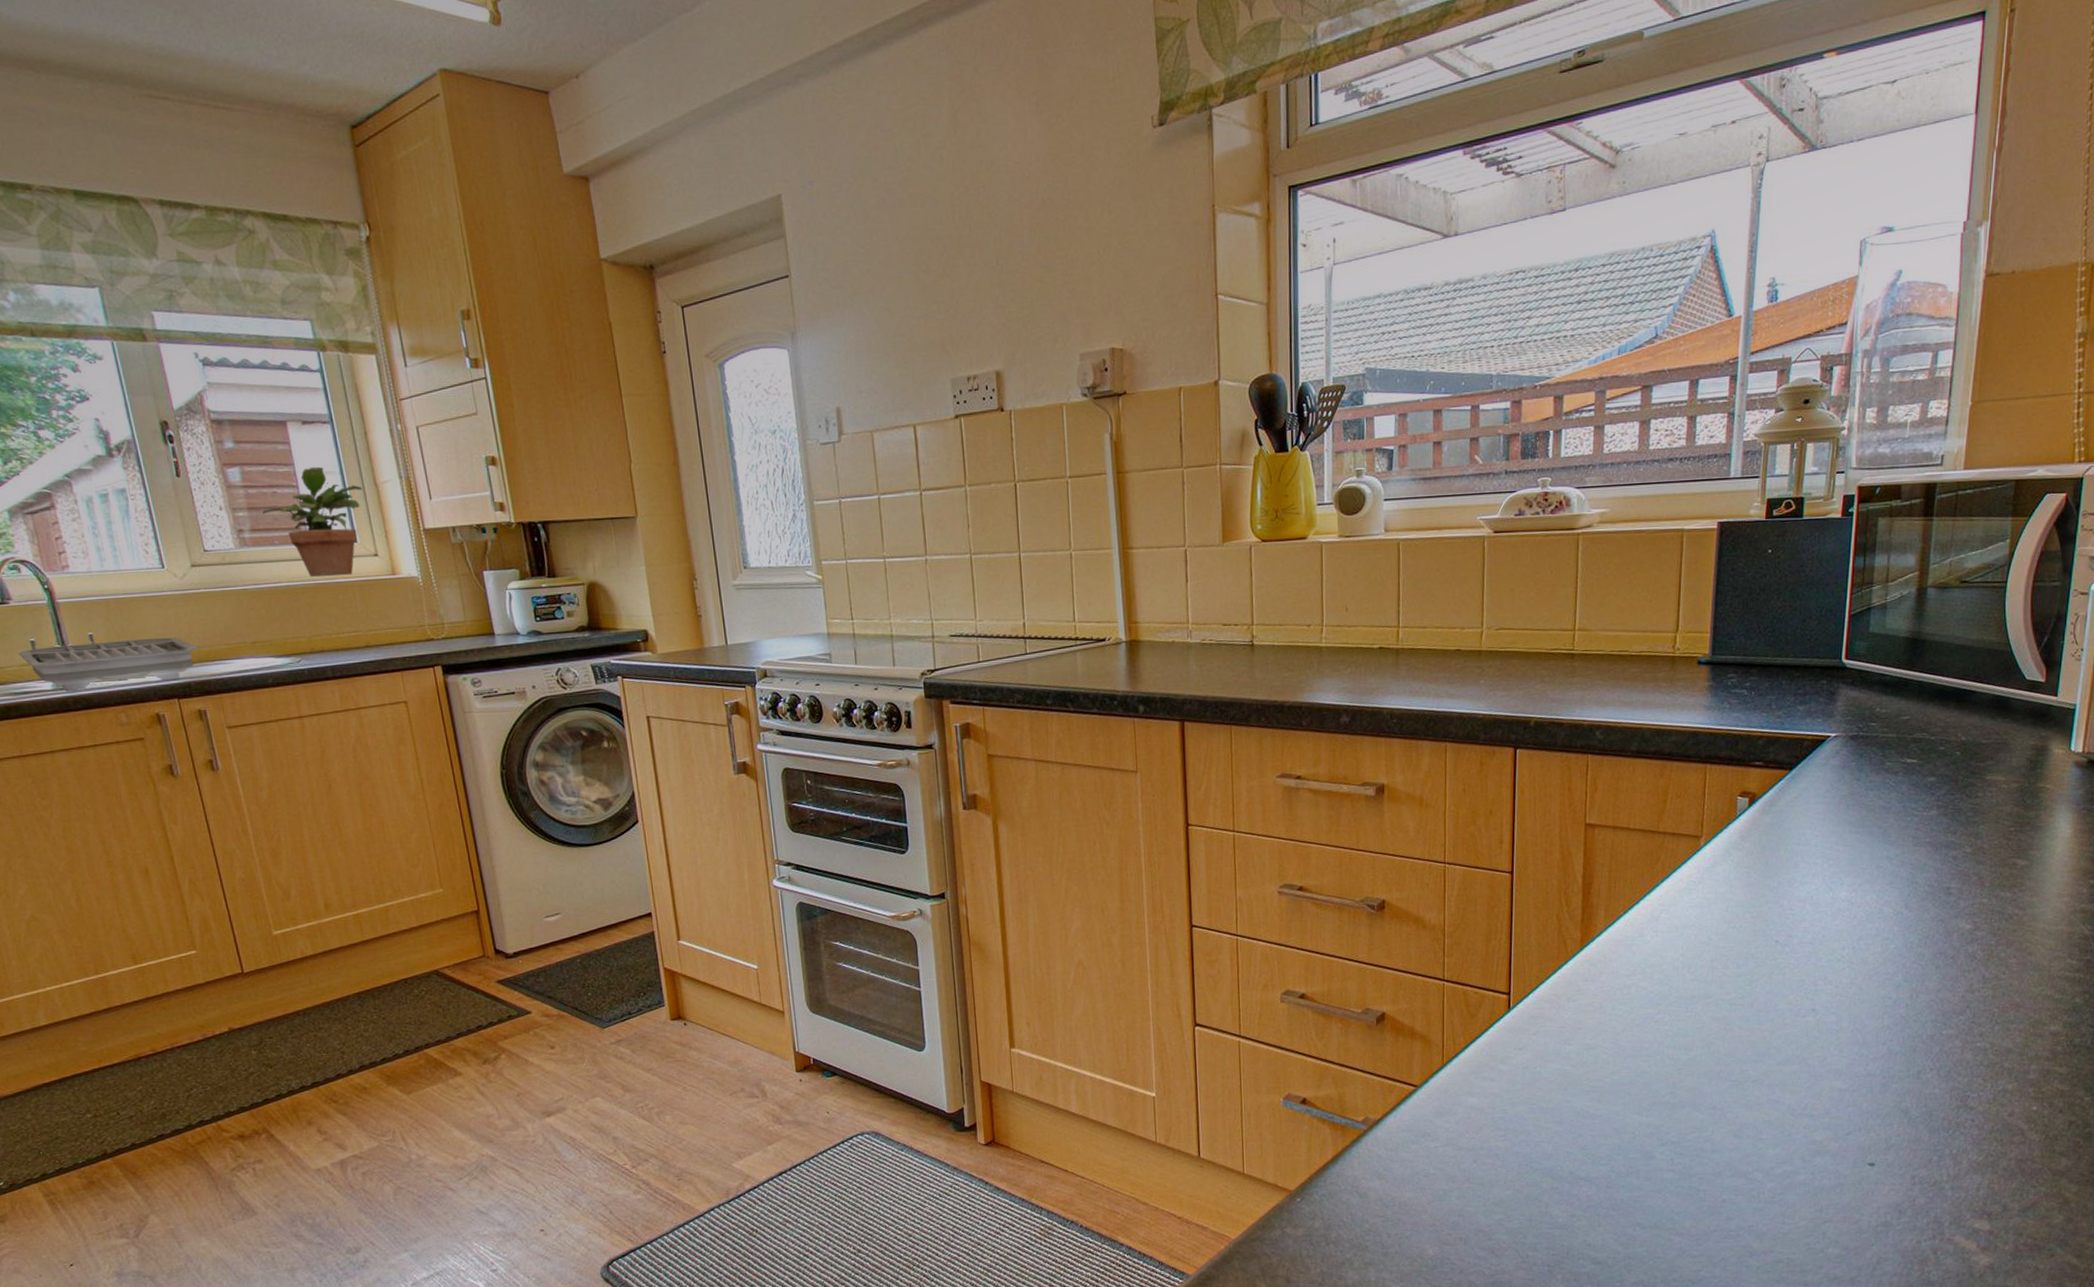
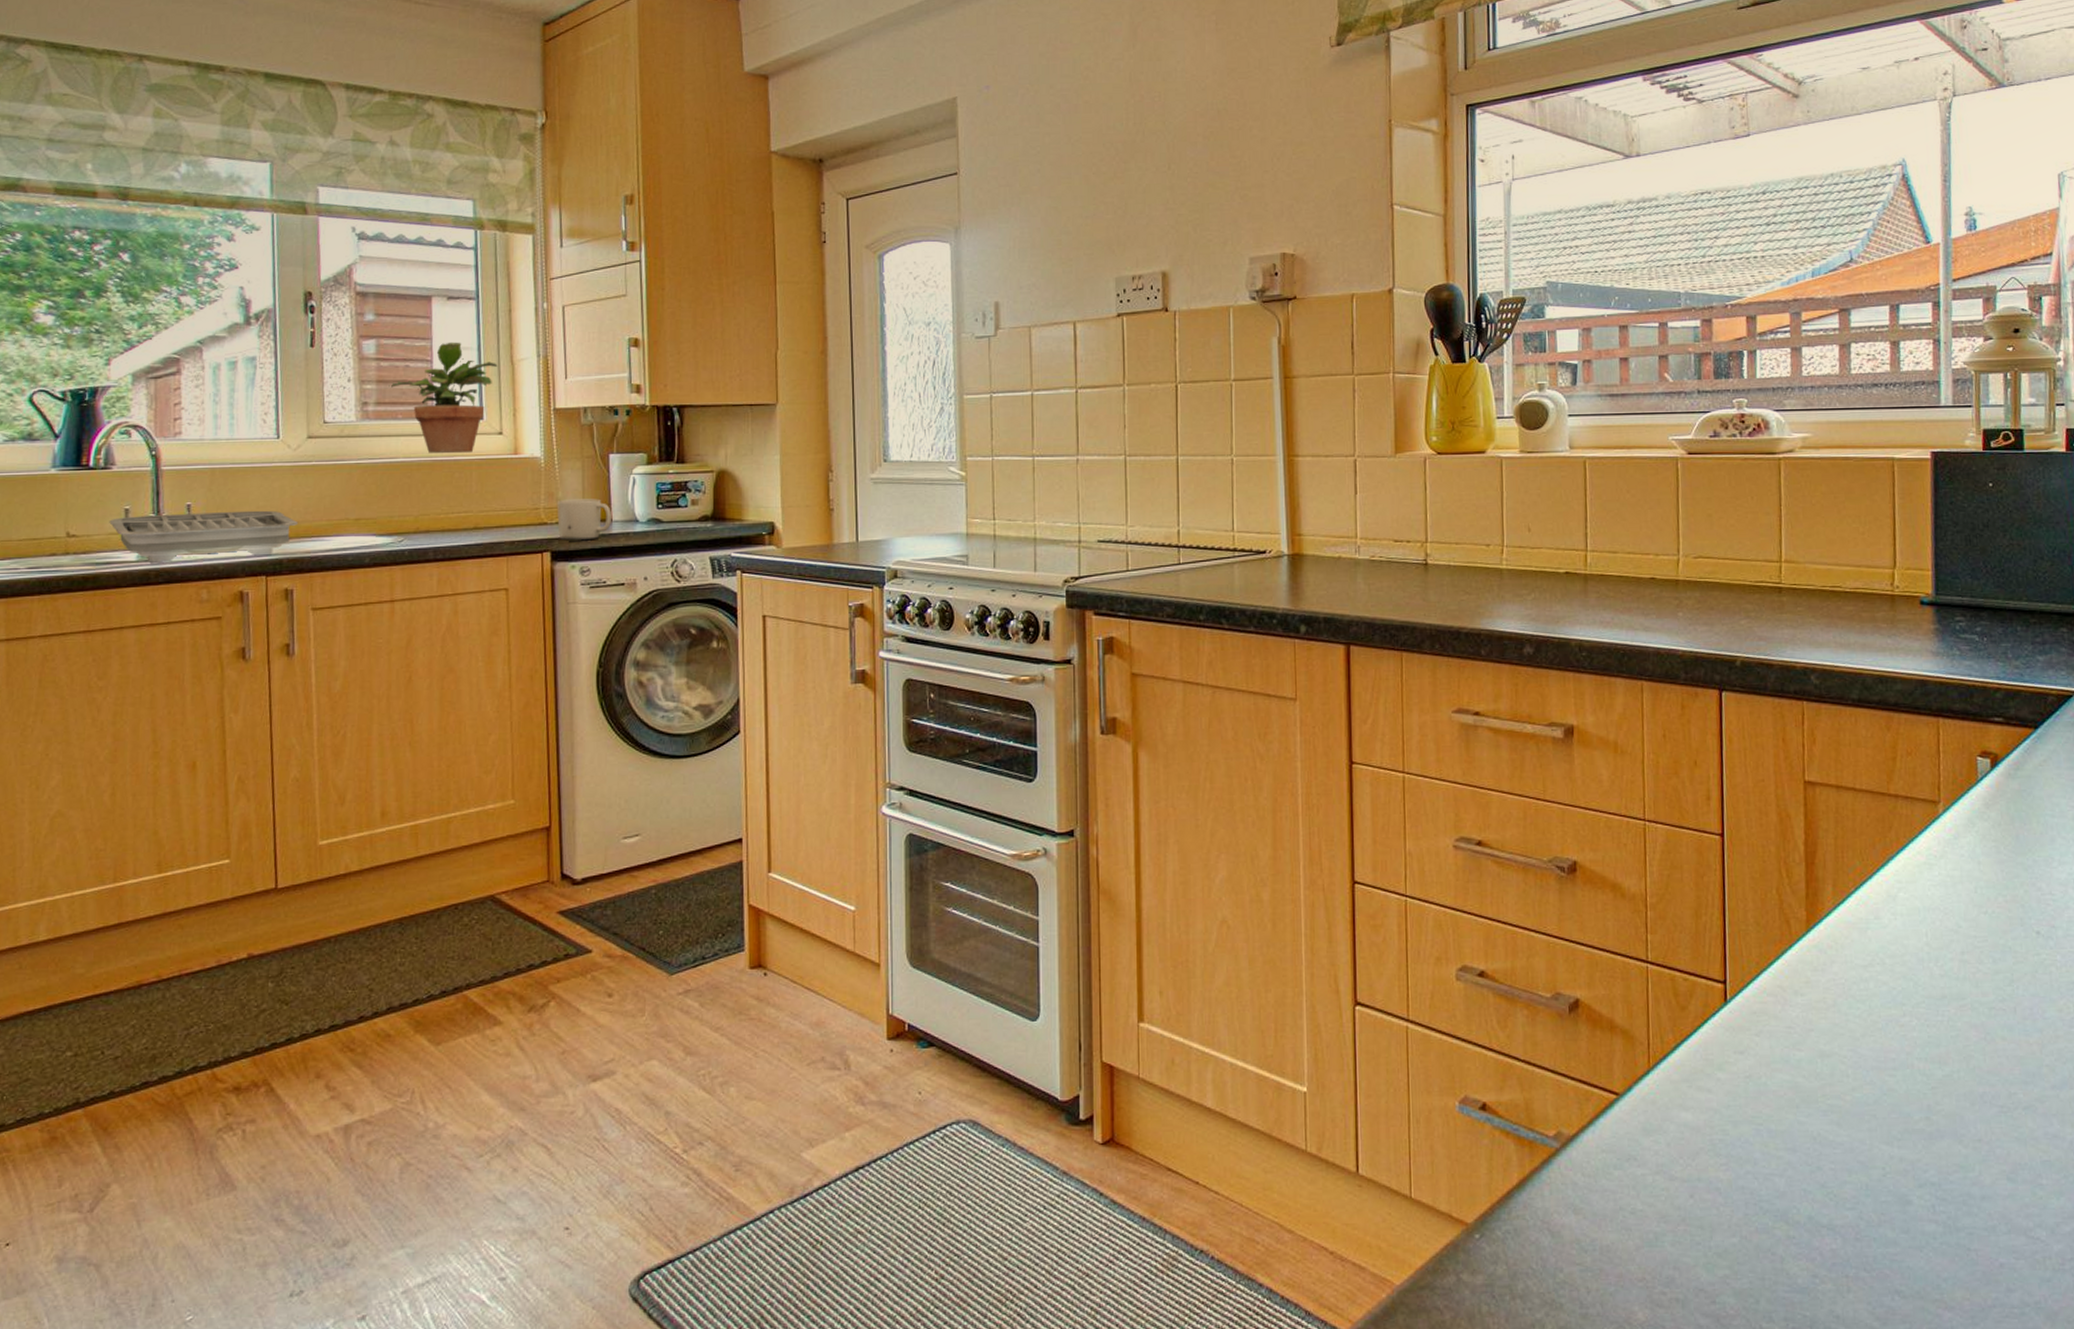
mug: none [440,614,495,655] -> present [556,498,613,541]

